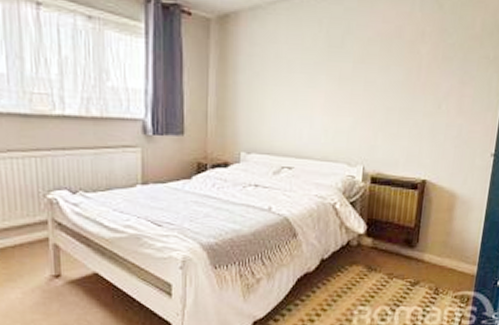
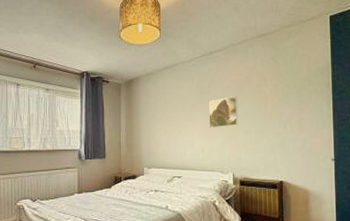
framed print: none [337,53,382,101] -> present [208,95,238,128]

